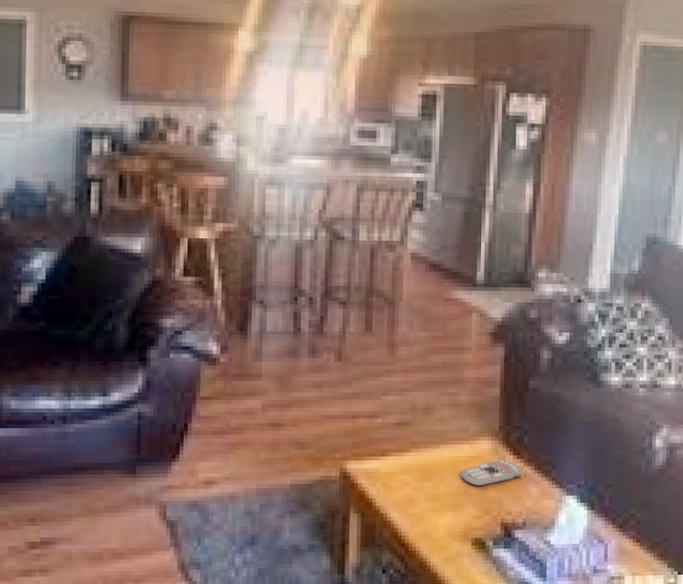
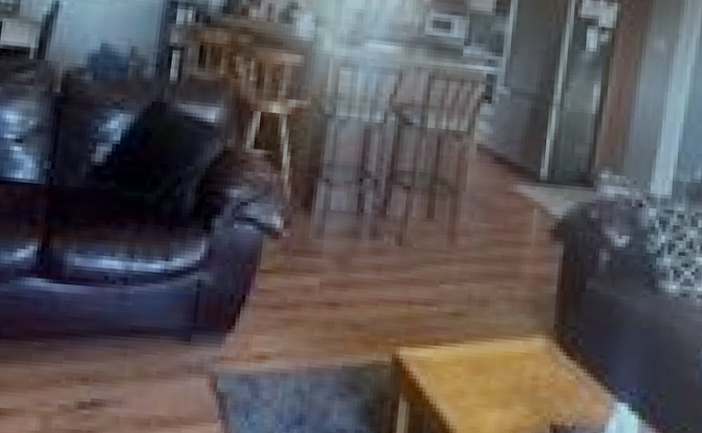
remote control: present [460,459,523,487] -> none [512,358,576,386]

